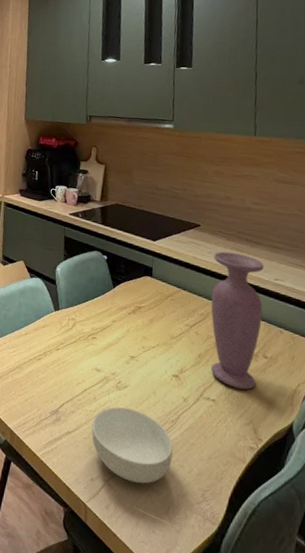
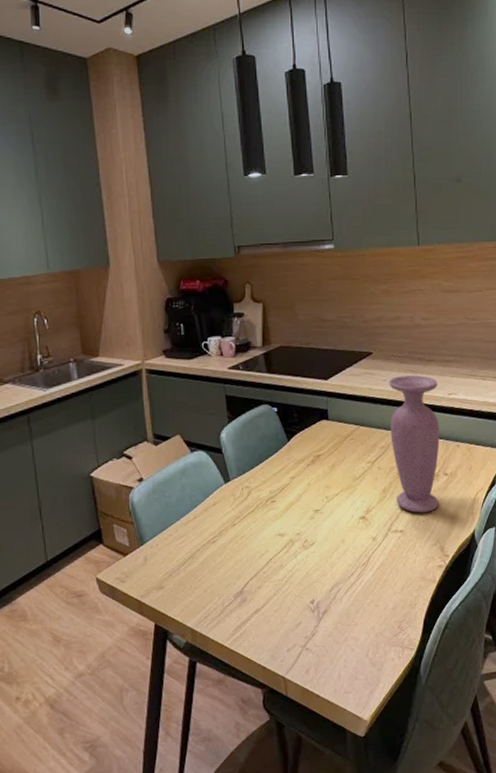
cereal bowl: present [91,406,173,484] -> none [282,564,367,639]

